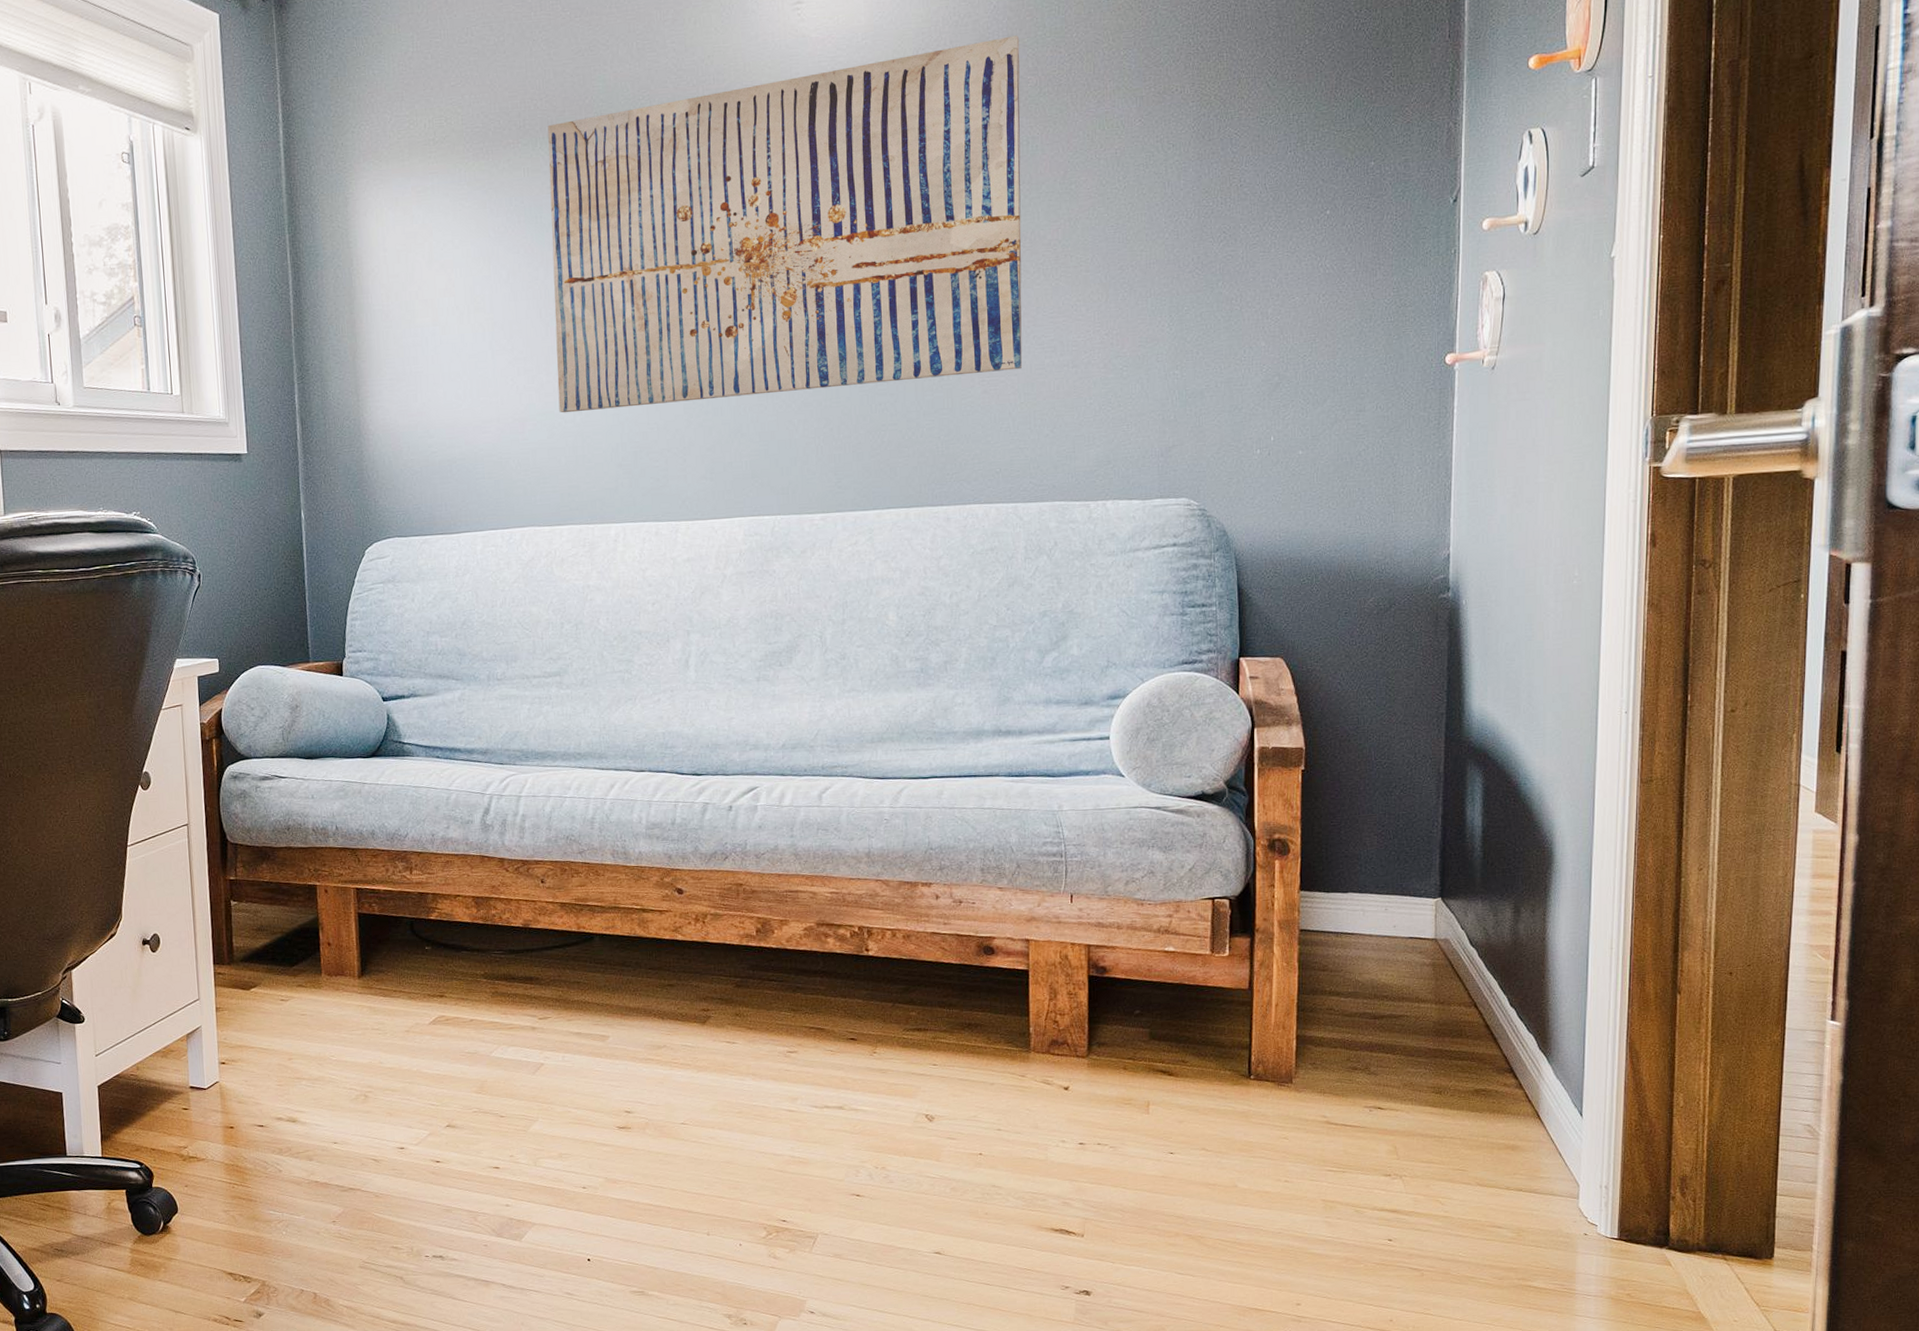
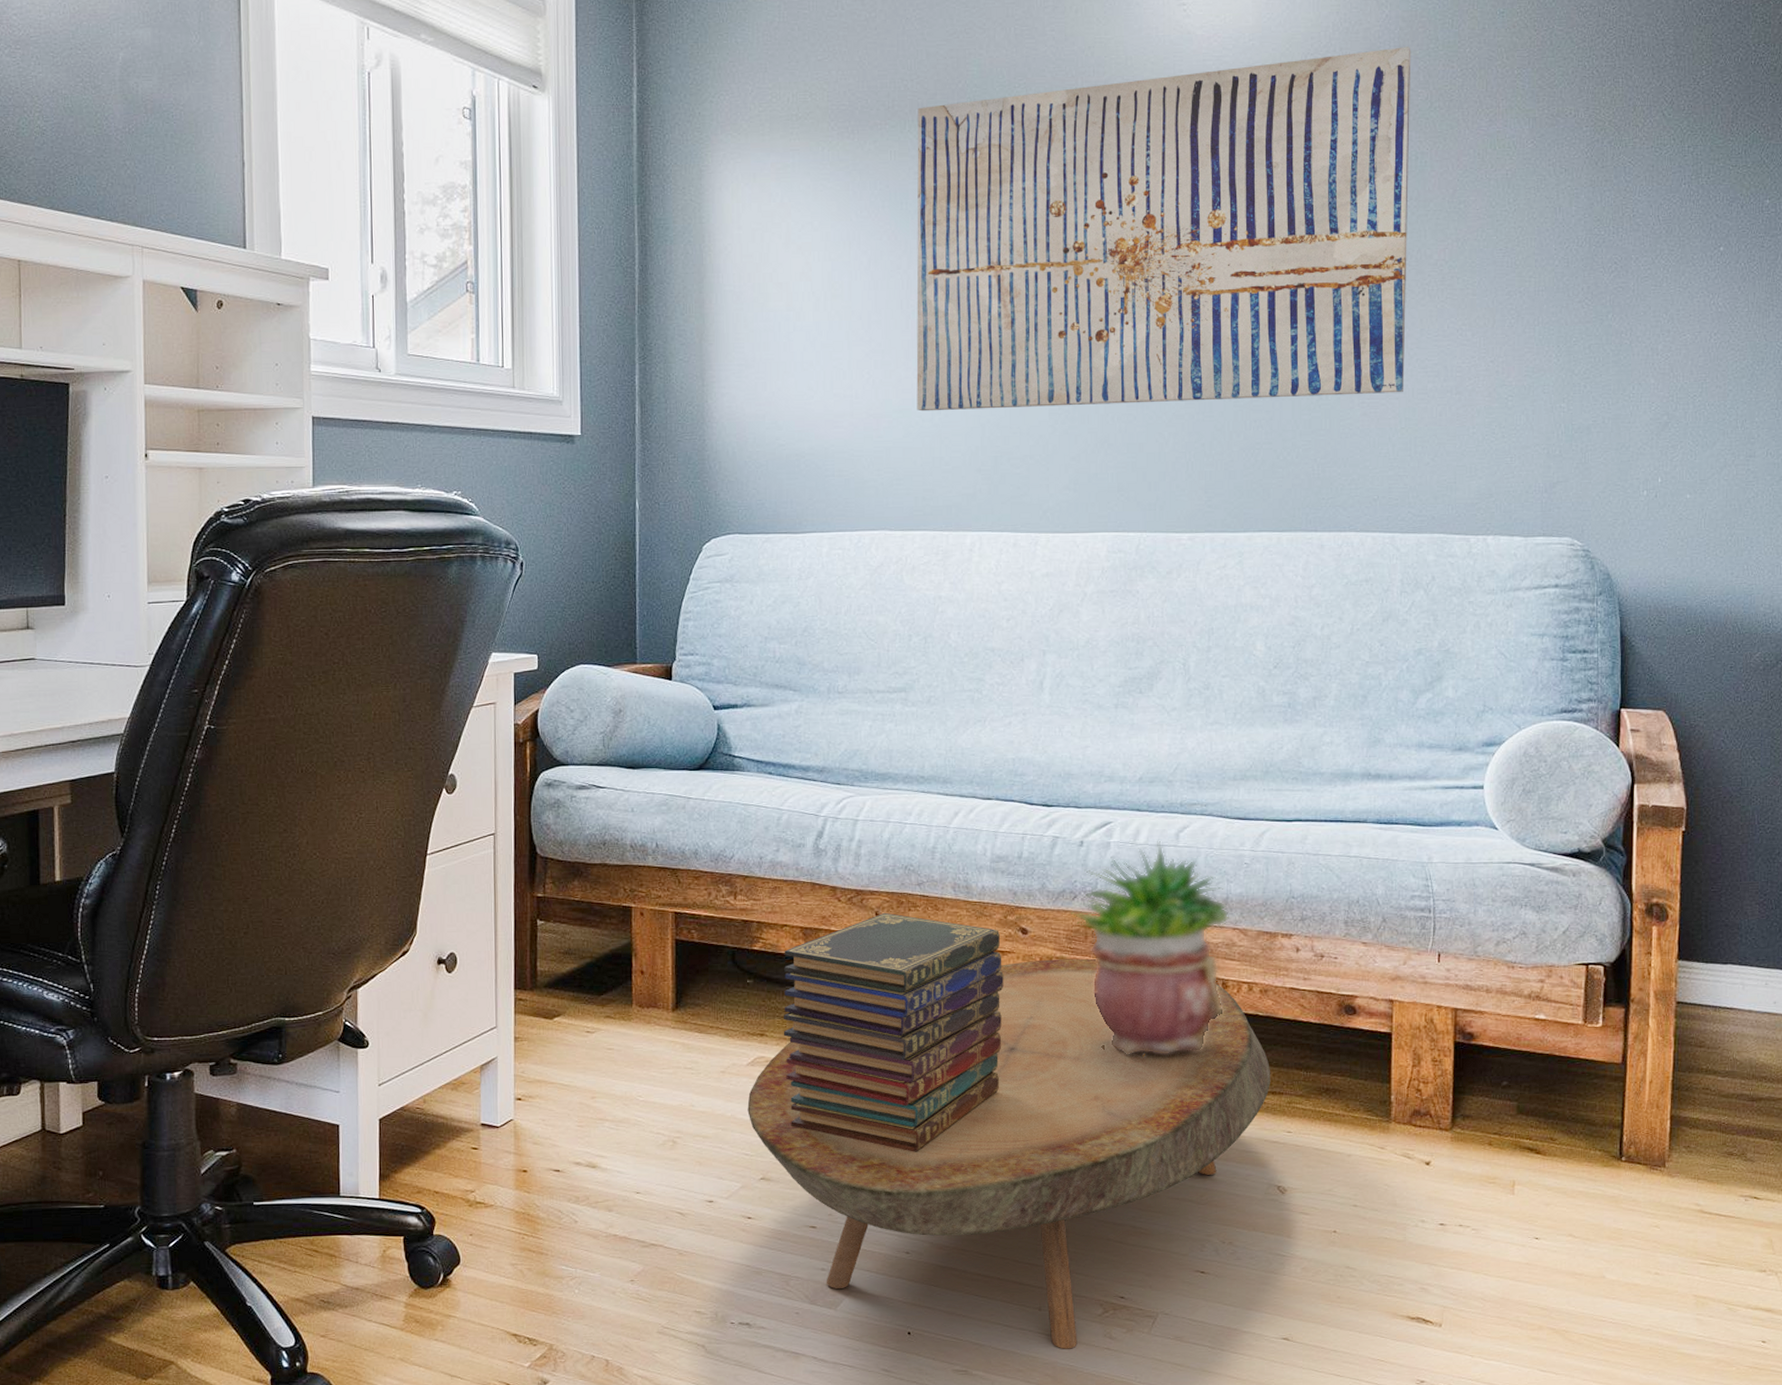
coffee table: none [431,914,916,1269] -> present [747,958,1271,1349]
book stack: none [458,880,664,1097] -> present [783,912,1004,1152]
potted plant: none [722,800,872,1002] -> present [1070,839,1229,1057]

